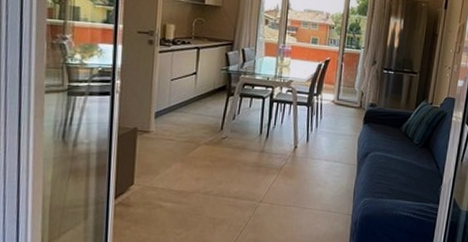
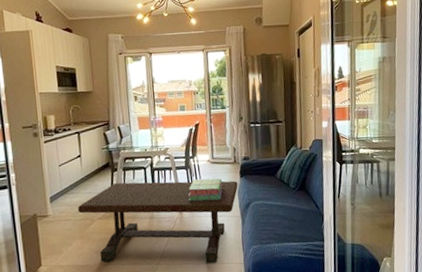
coffee table: none [184,108,360,210] -> present [78,180,238,264]
stack of books: none [304,118,344,145] -> present [187,178,223,202]

